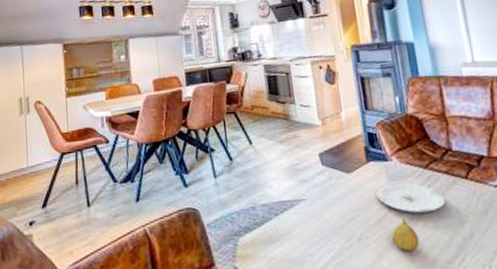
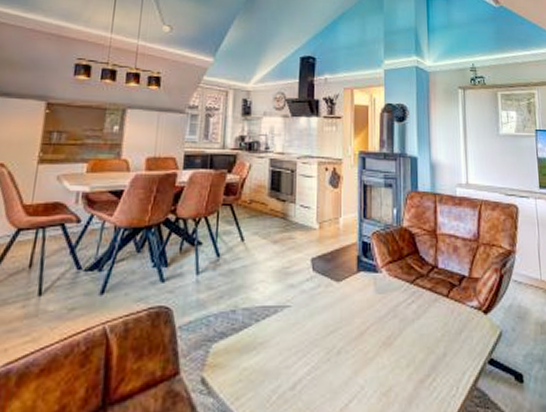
plate: present [376,182,446,214] -> none [362,296,426,329]
fruit: present [391,218,420,252] -> none [370,333,396,369]

